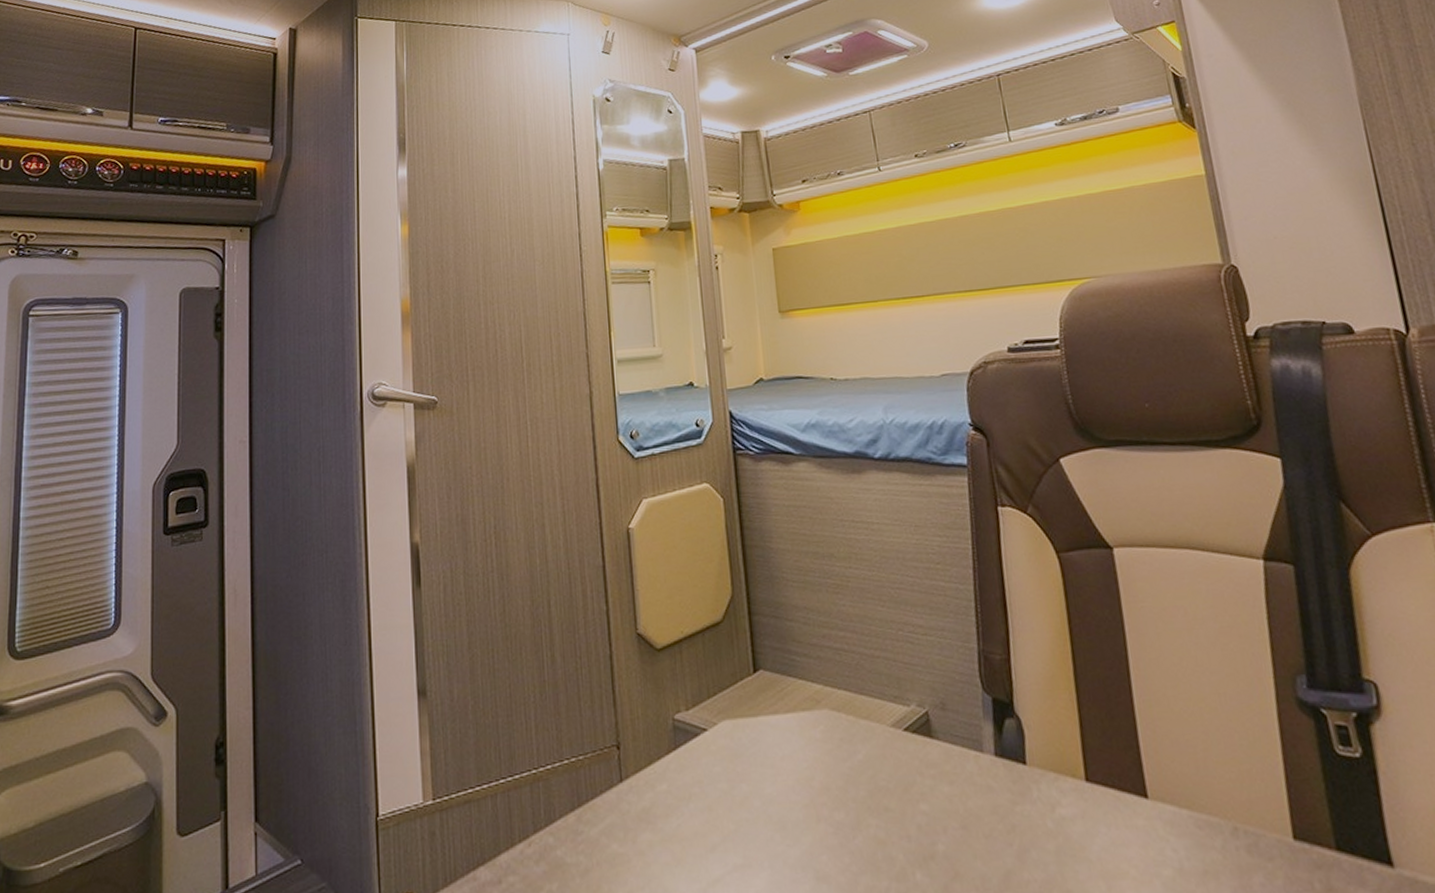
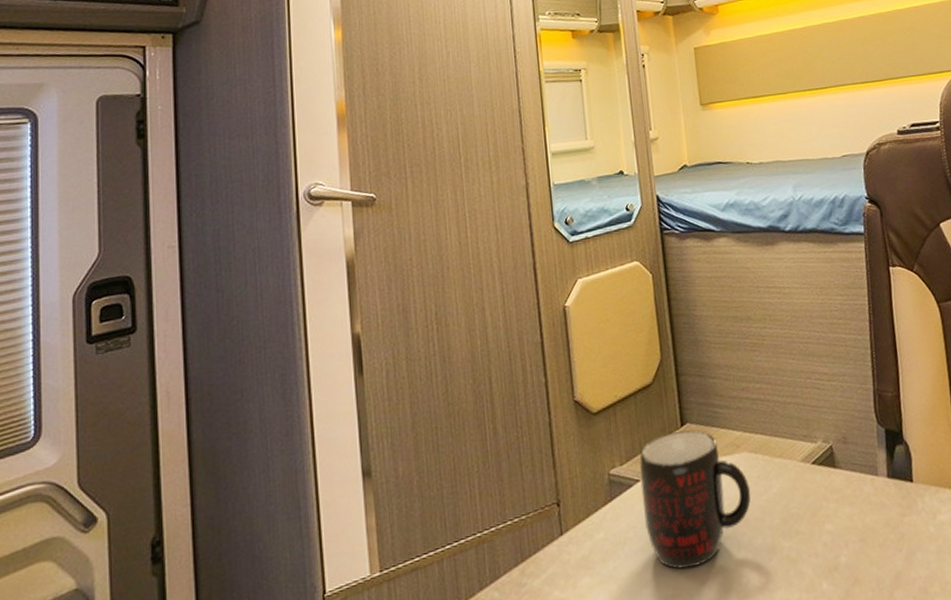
mug: none [707,677,833,837] -> present [639,430,752,569]

